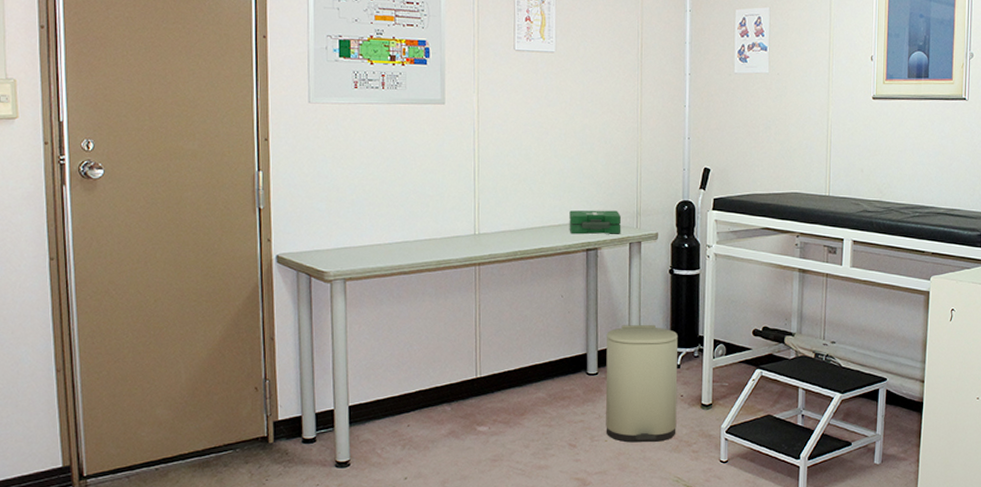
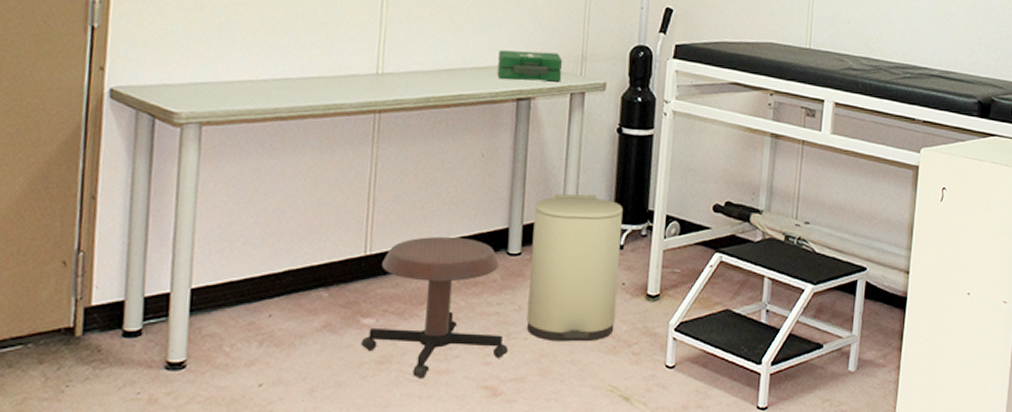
stool: none [479,361,593,473] -> present [361,236,509,379]

